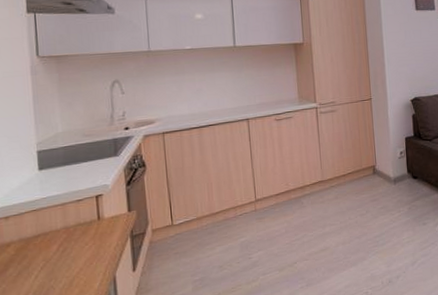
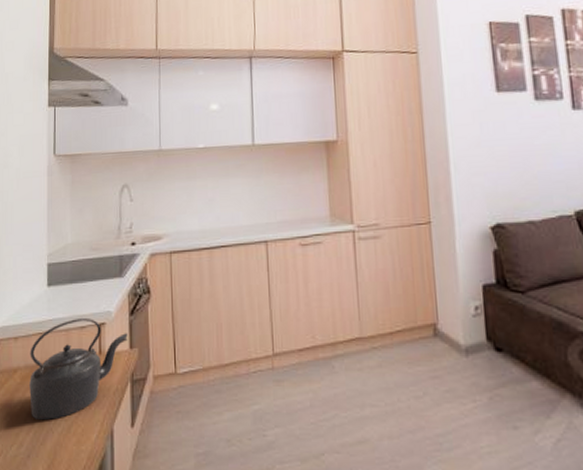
kettle: none [23,192,126,282] -> present [29,317,128,421]

